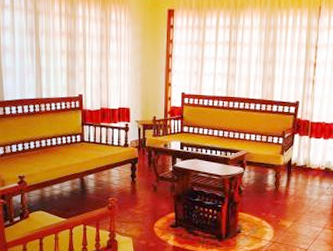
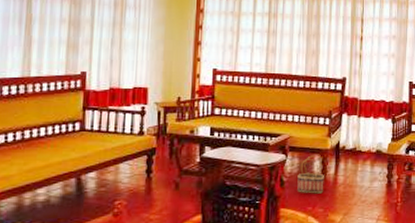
basket: none [253,169,277,203] -> present [297,155,324,194]

